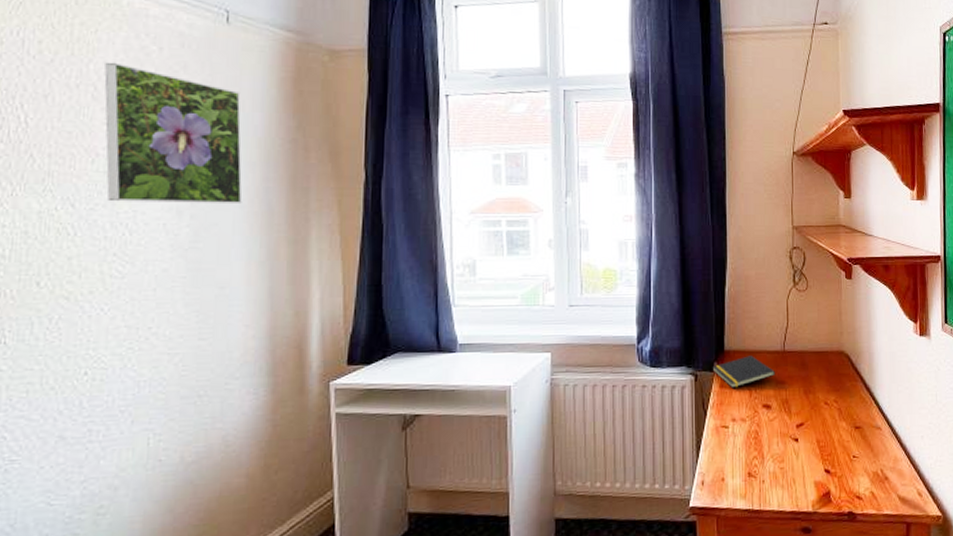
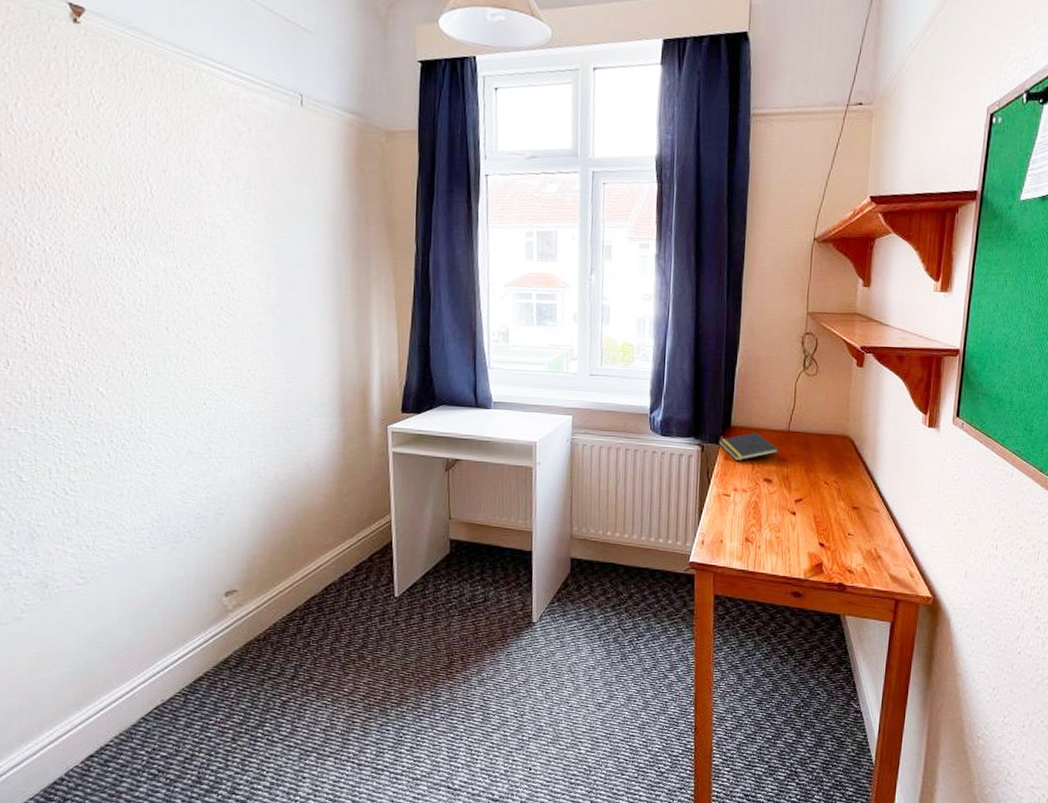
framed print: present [104,62,243,205] -> none [207,141,317,270]

